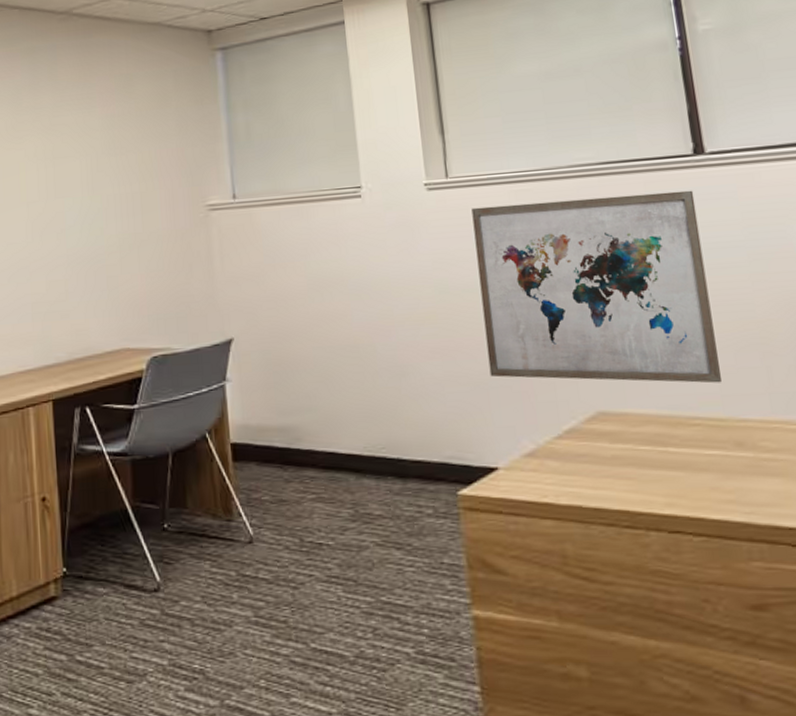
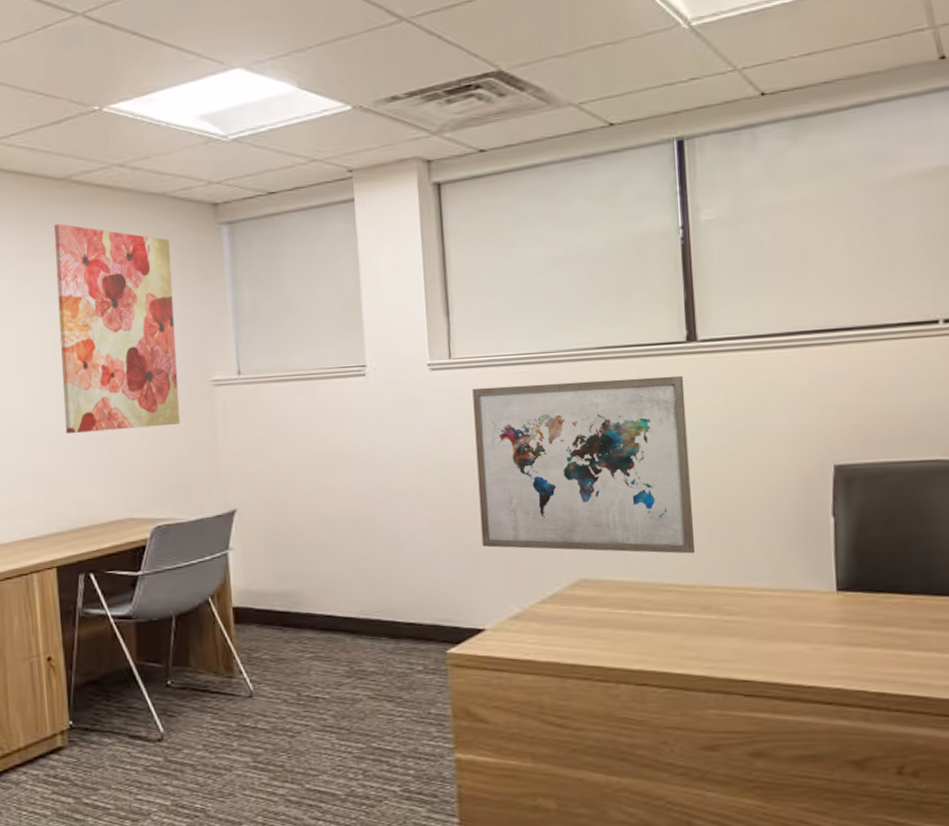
wall art: none [55,55,177,262] -> present [53,224,181,434]

